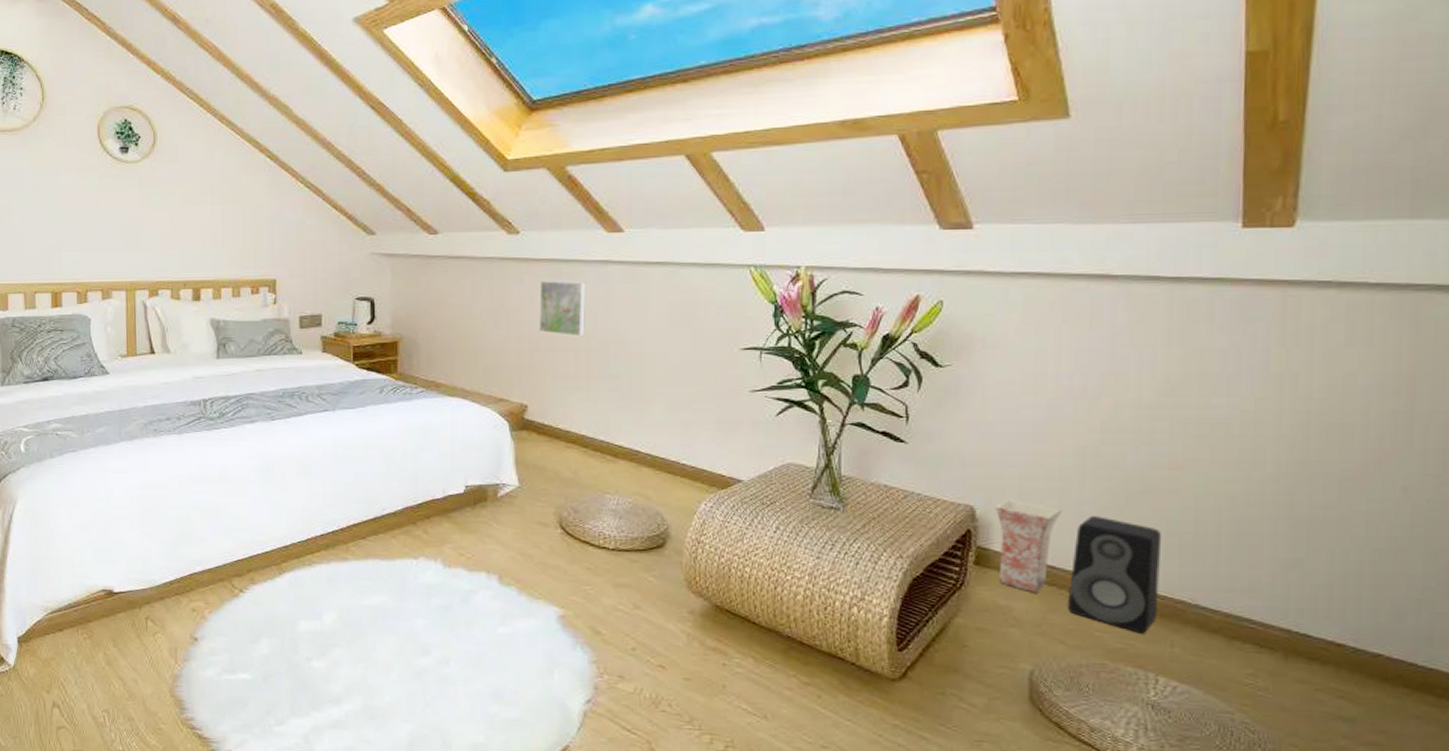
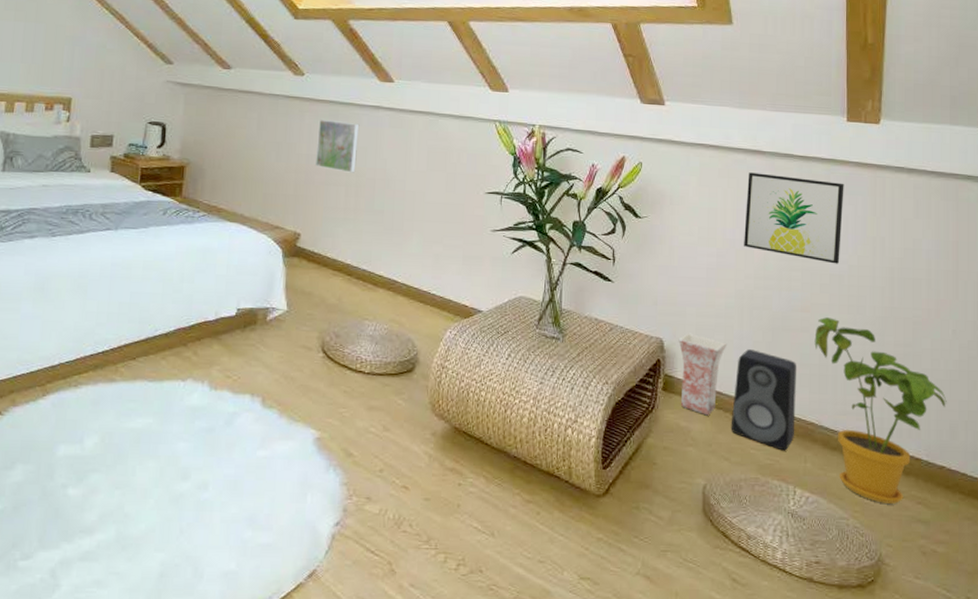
wall art: none [1086,303,1237,410] -> present [744,172,844,264]
house plant: none [1187,476,1389,697] -> present [814,317,947,504]

